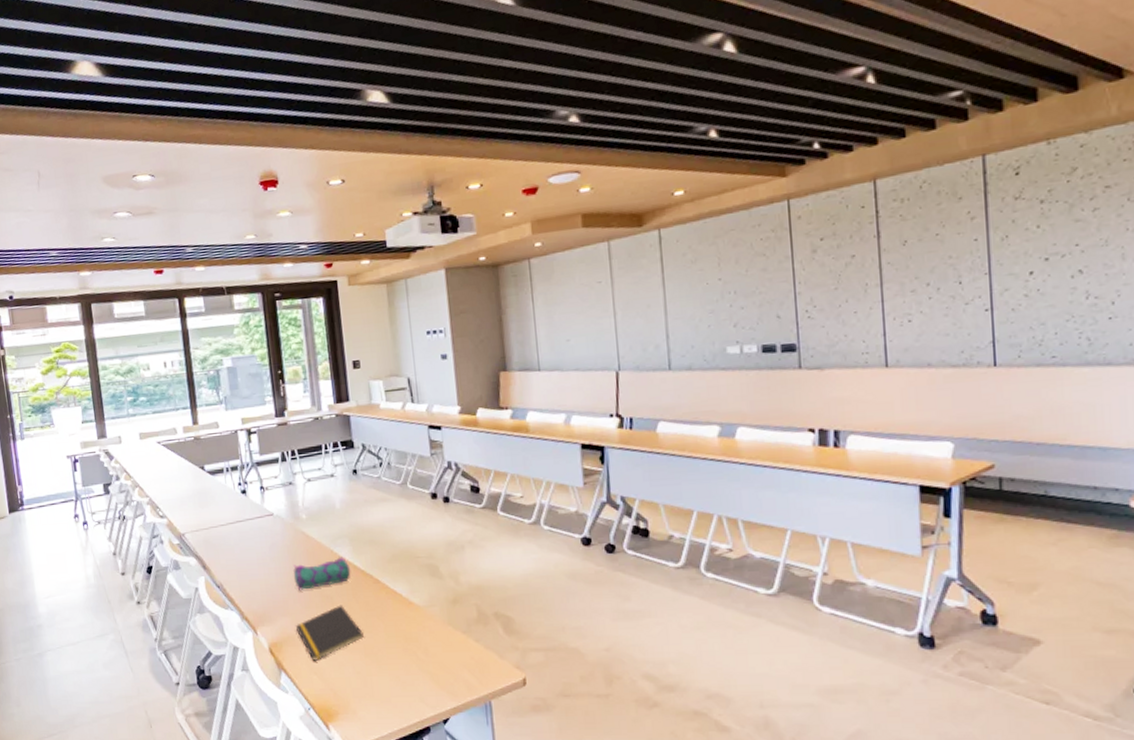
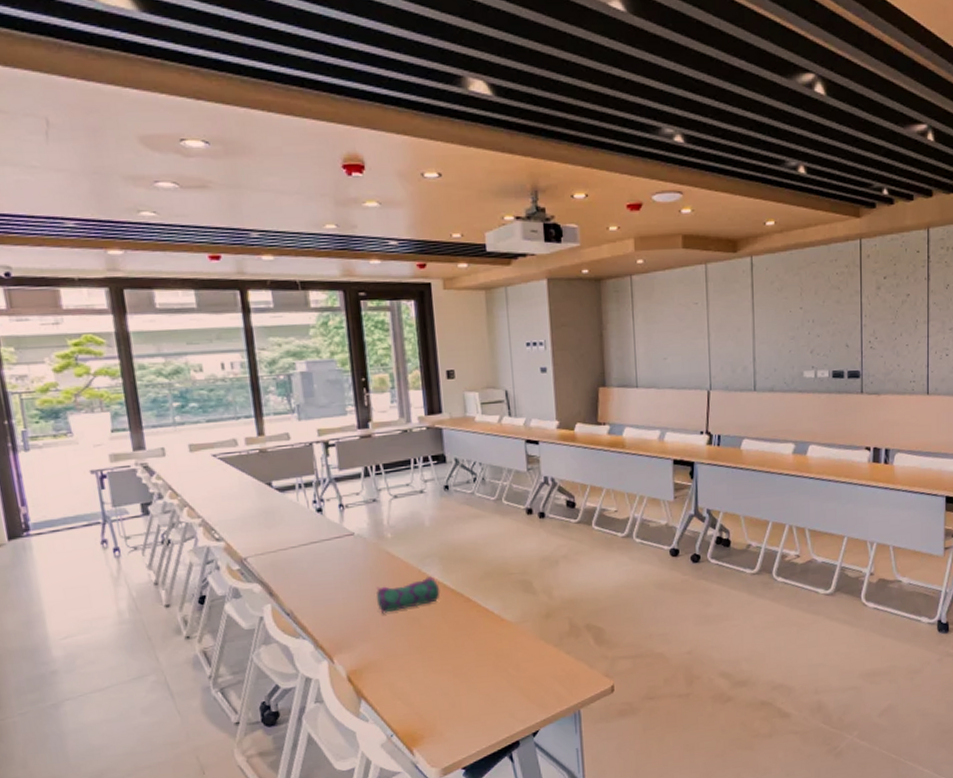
notepad: present [295,604,364,662] -> none [377,626,453,687]

